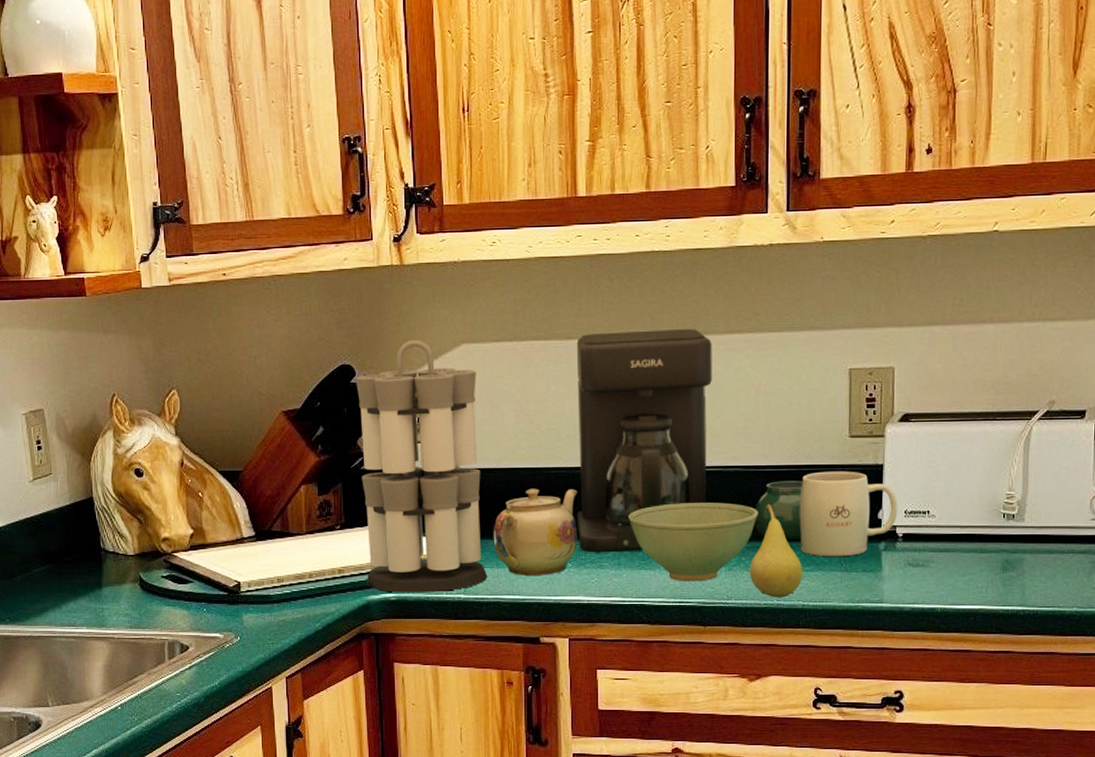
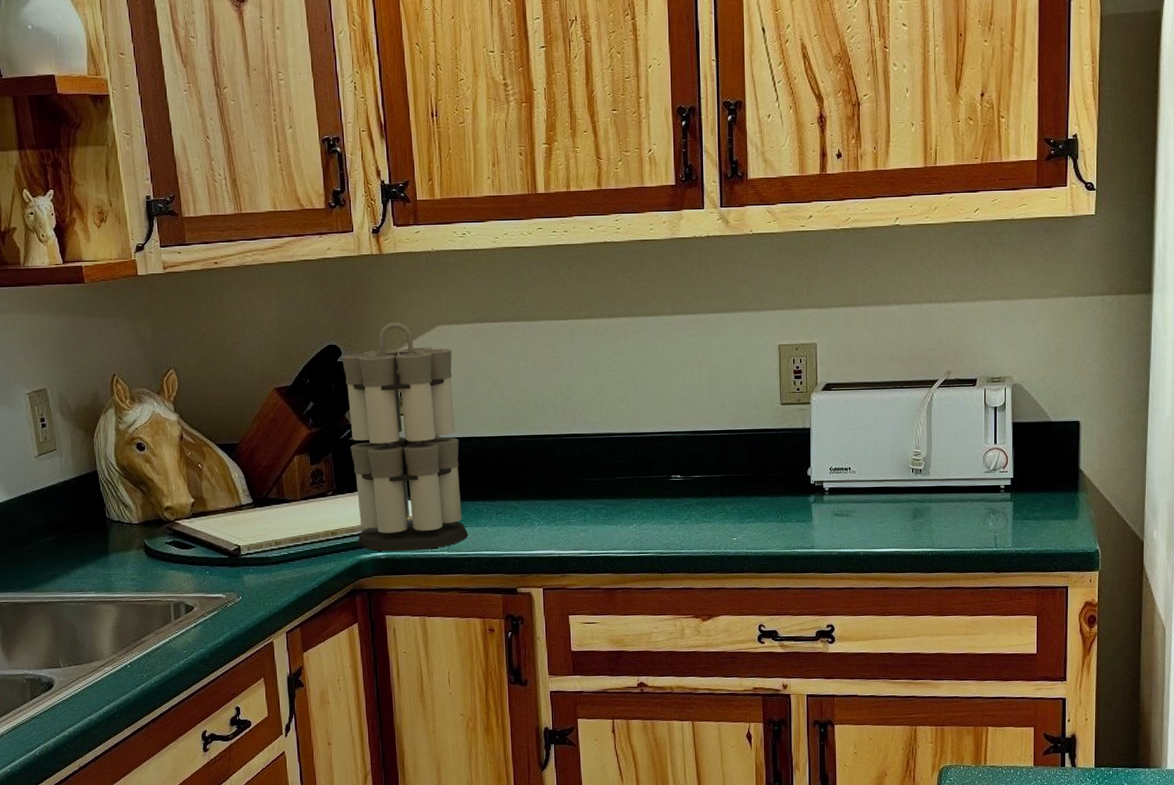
teapot: present [493,488,578,575] -> none [471,454,548,533]
coffee maker: present [576,329,712,553] -> none [541,311,661,511]
bowl: present [628,502,759,582] -> none [592,464,706,535]
fruit: present [749,503,803,598] -> none [699,464,746,547]
jar: present [754,481,802,541] -> none [701,443,743,496]
mug: present [799,471,898,557] -> none [740,434,824,510]

